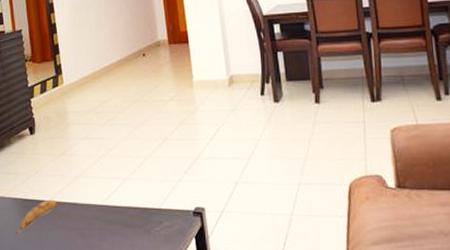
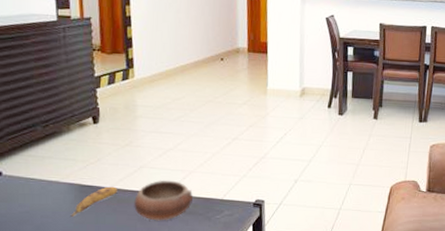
bowl: none [73,189,130,236] -> present [134,180,194,221]

